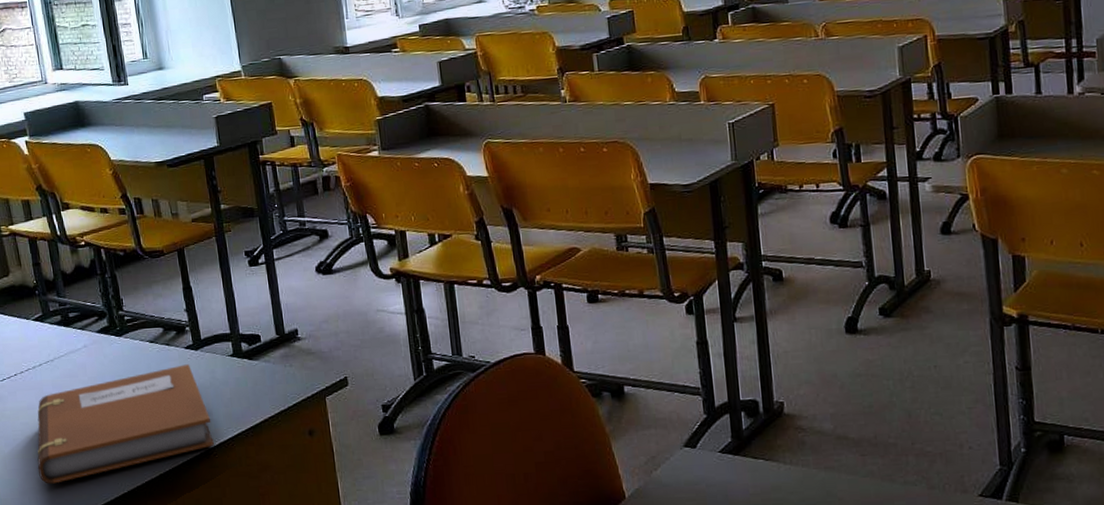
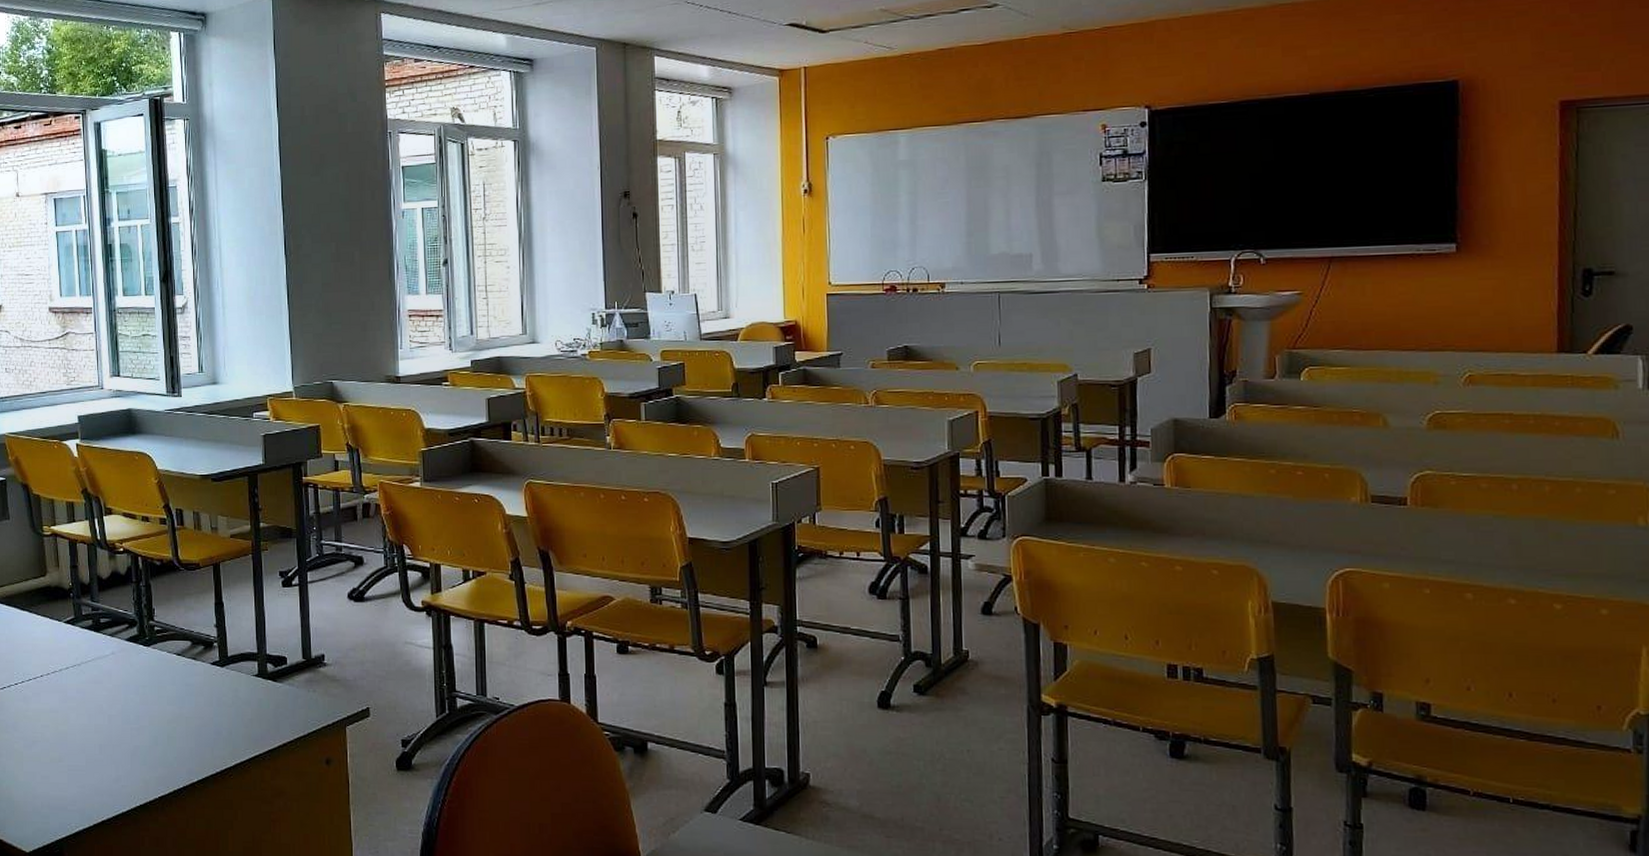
notebook: present [37,364,214,484] -> none [54,680,230,791]

